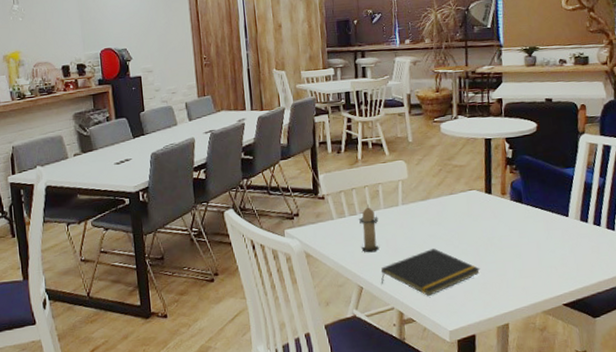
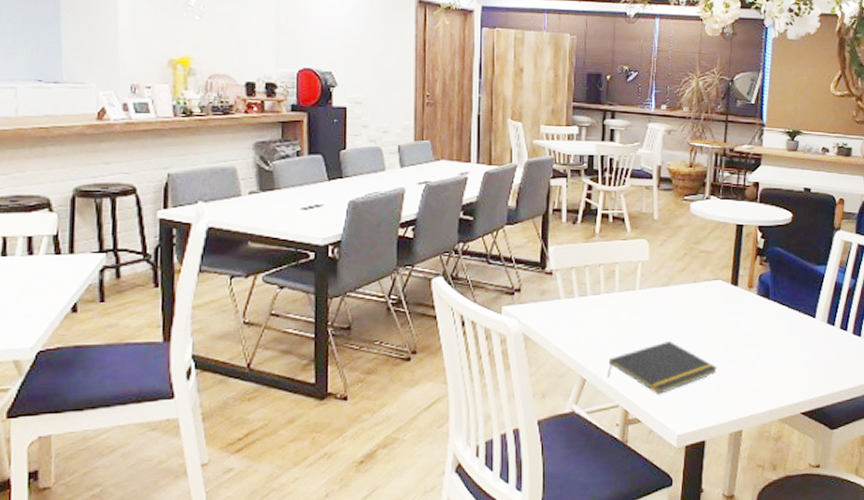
candle: present [358,204,380,253] -> none [588,285,612,341]

